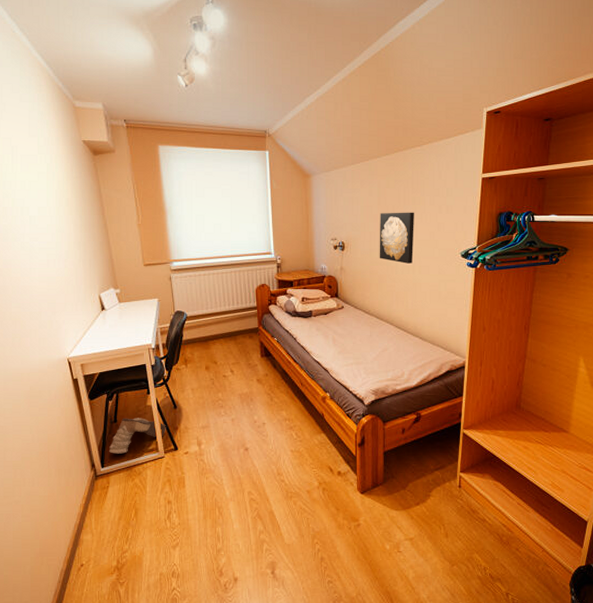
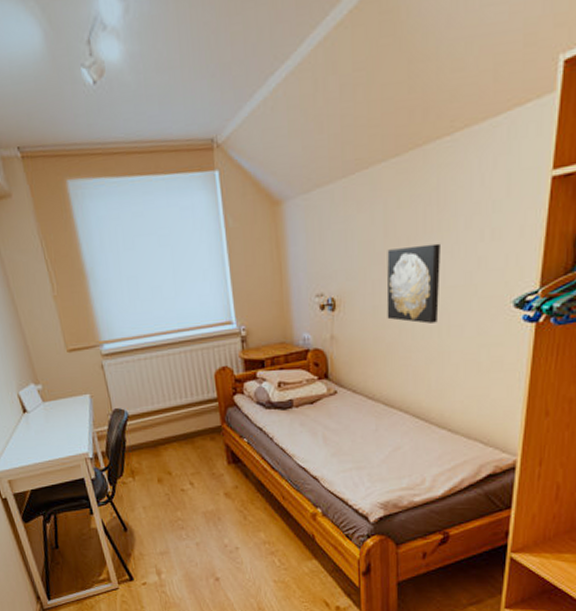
boots: present [109,418,166,454] -> none [54,543,118,585]

